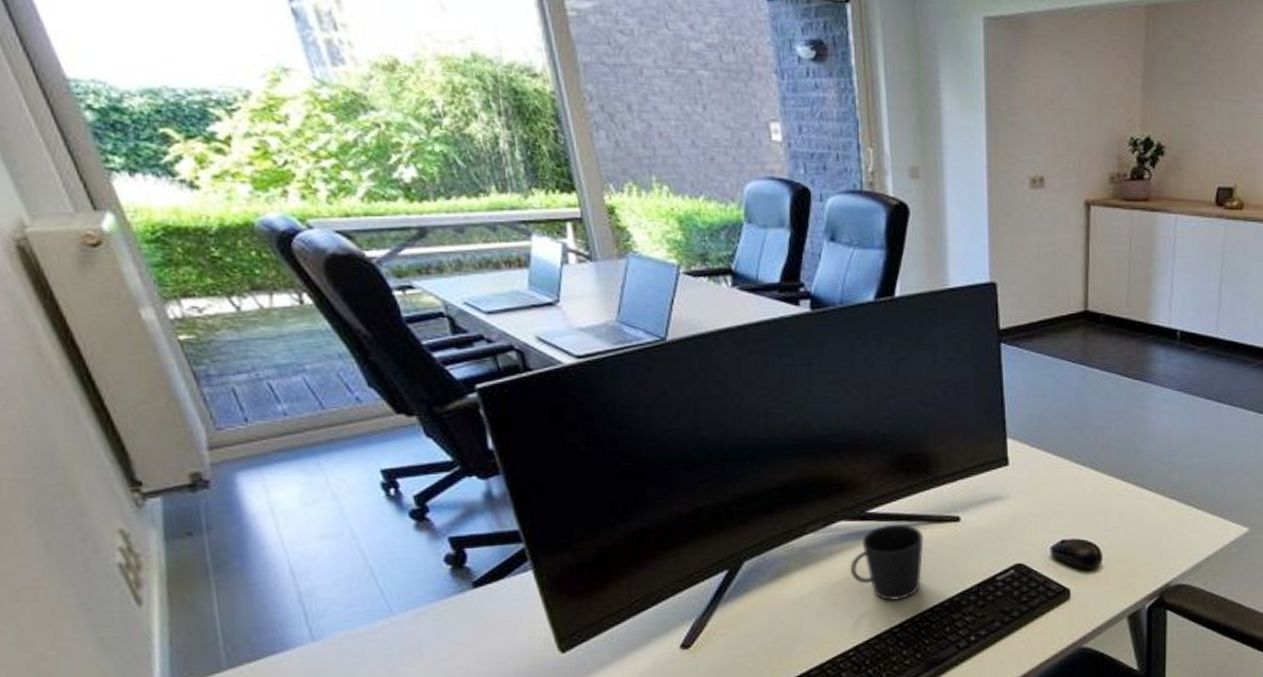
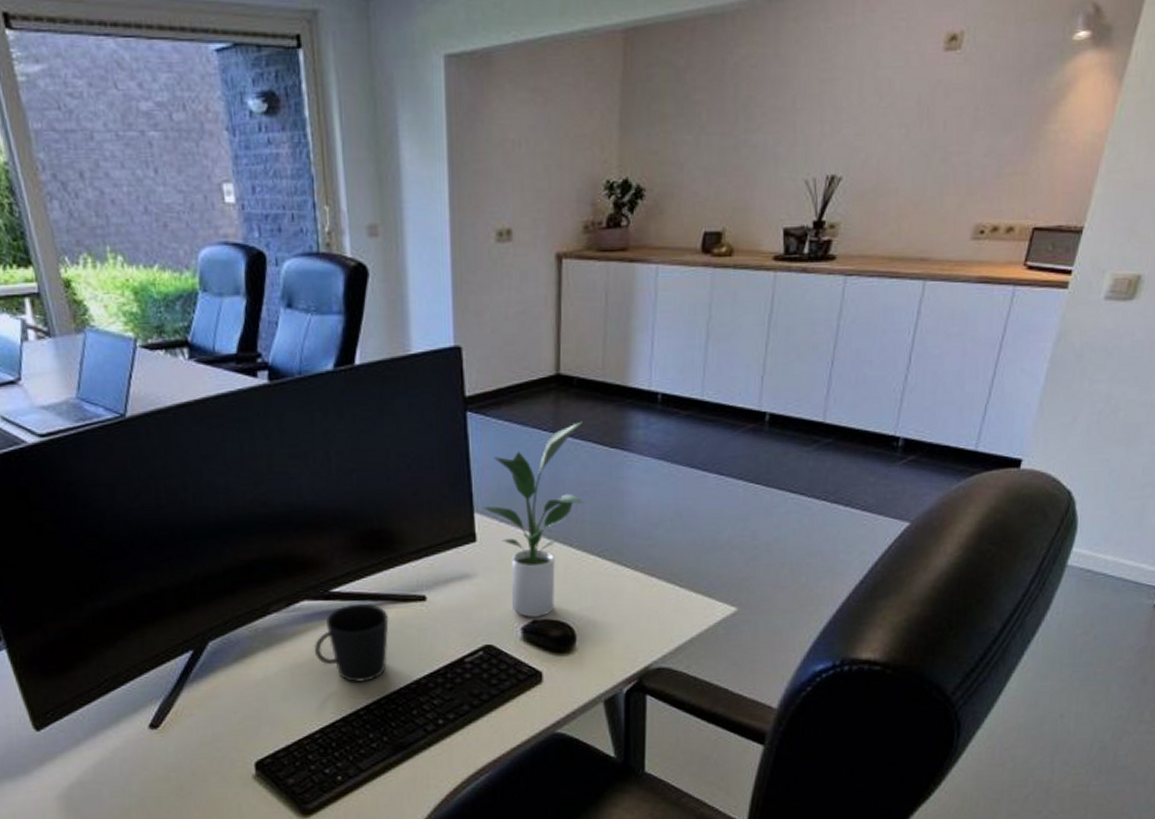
potted plant: none [1016,354,1109,537] -> present [483,421,583,617]

